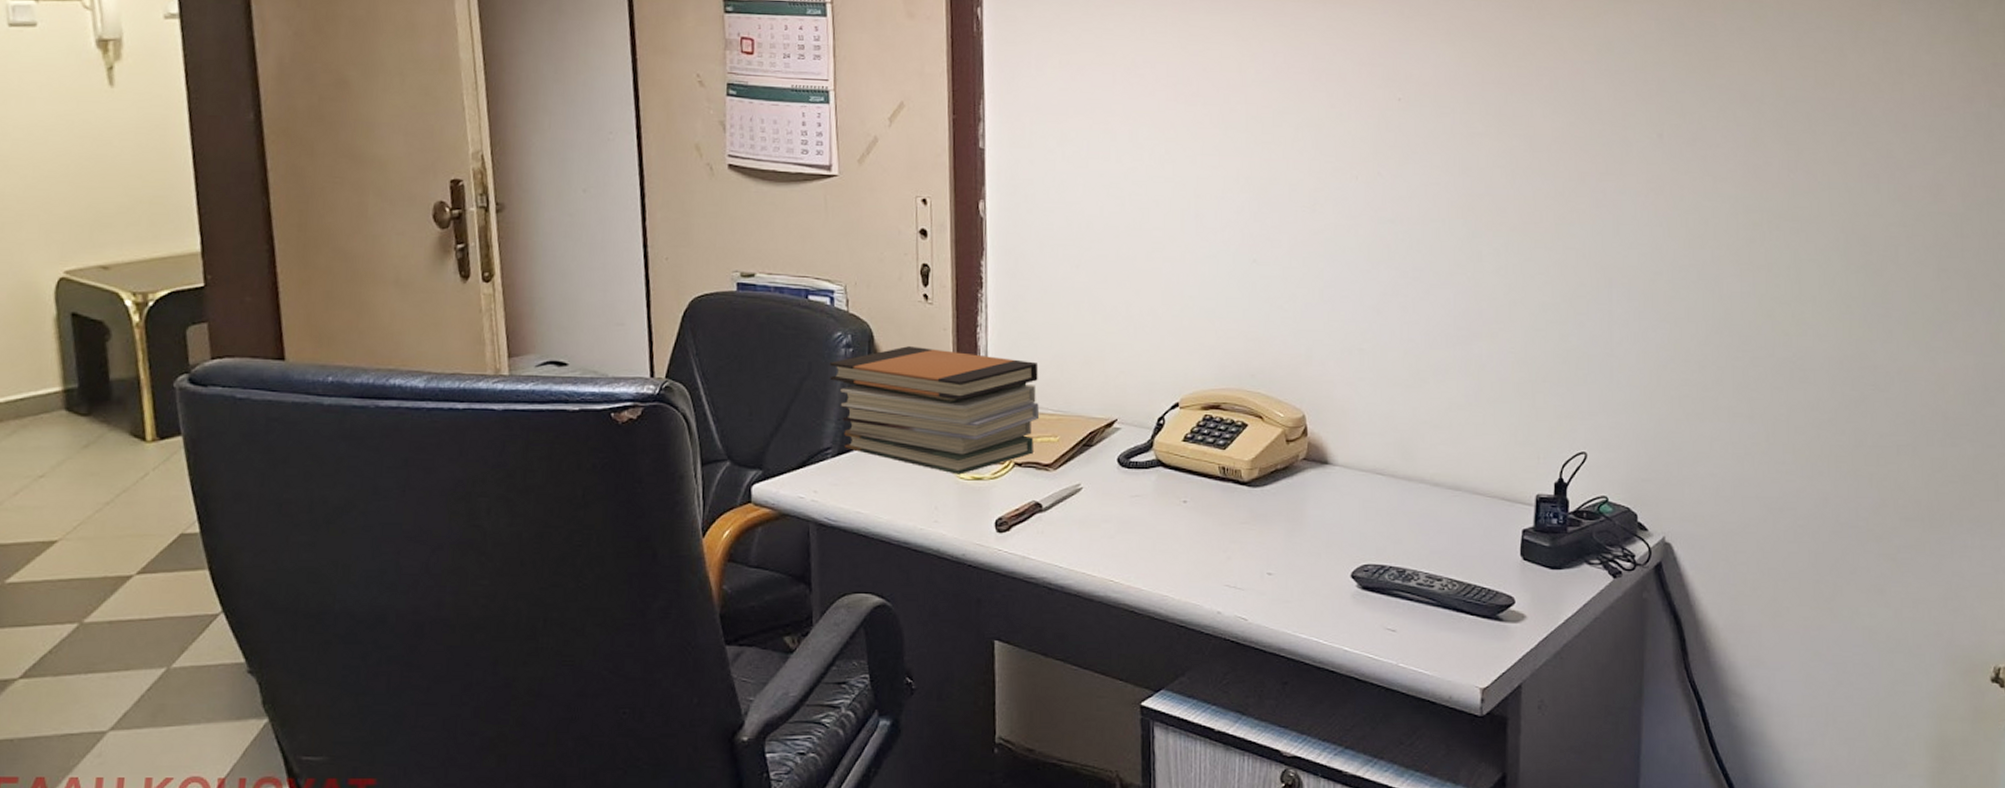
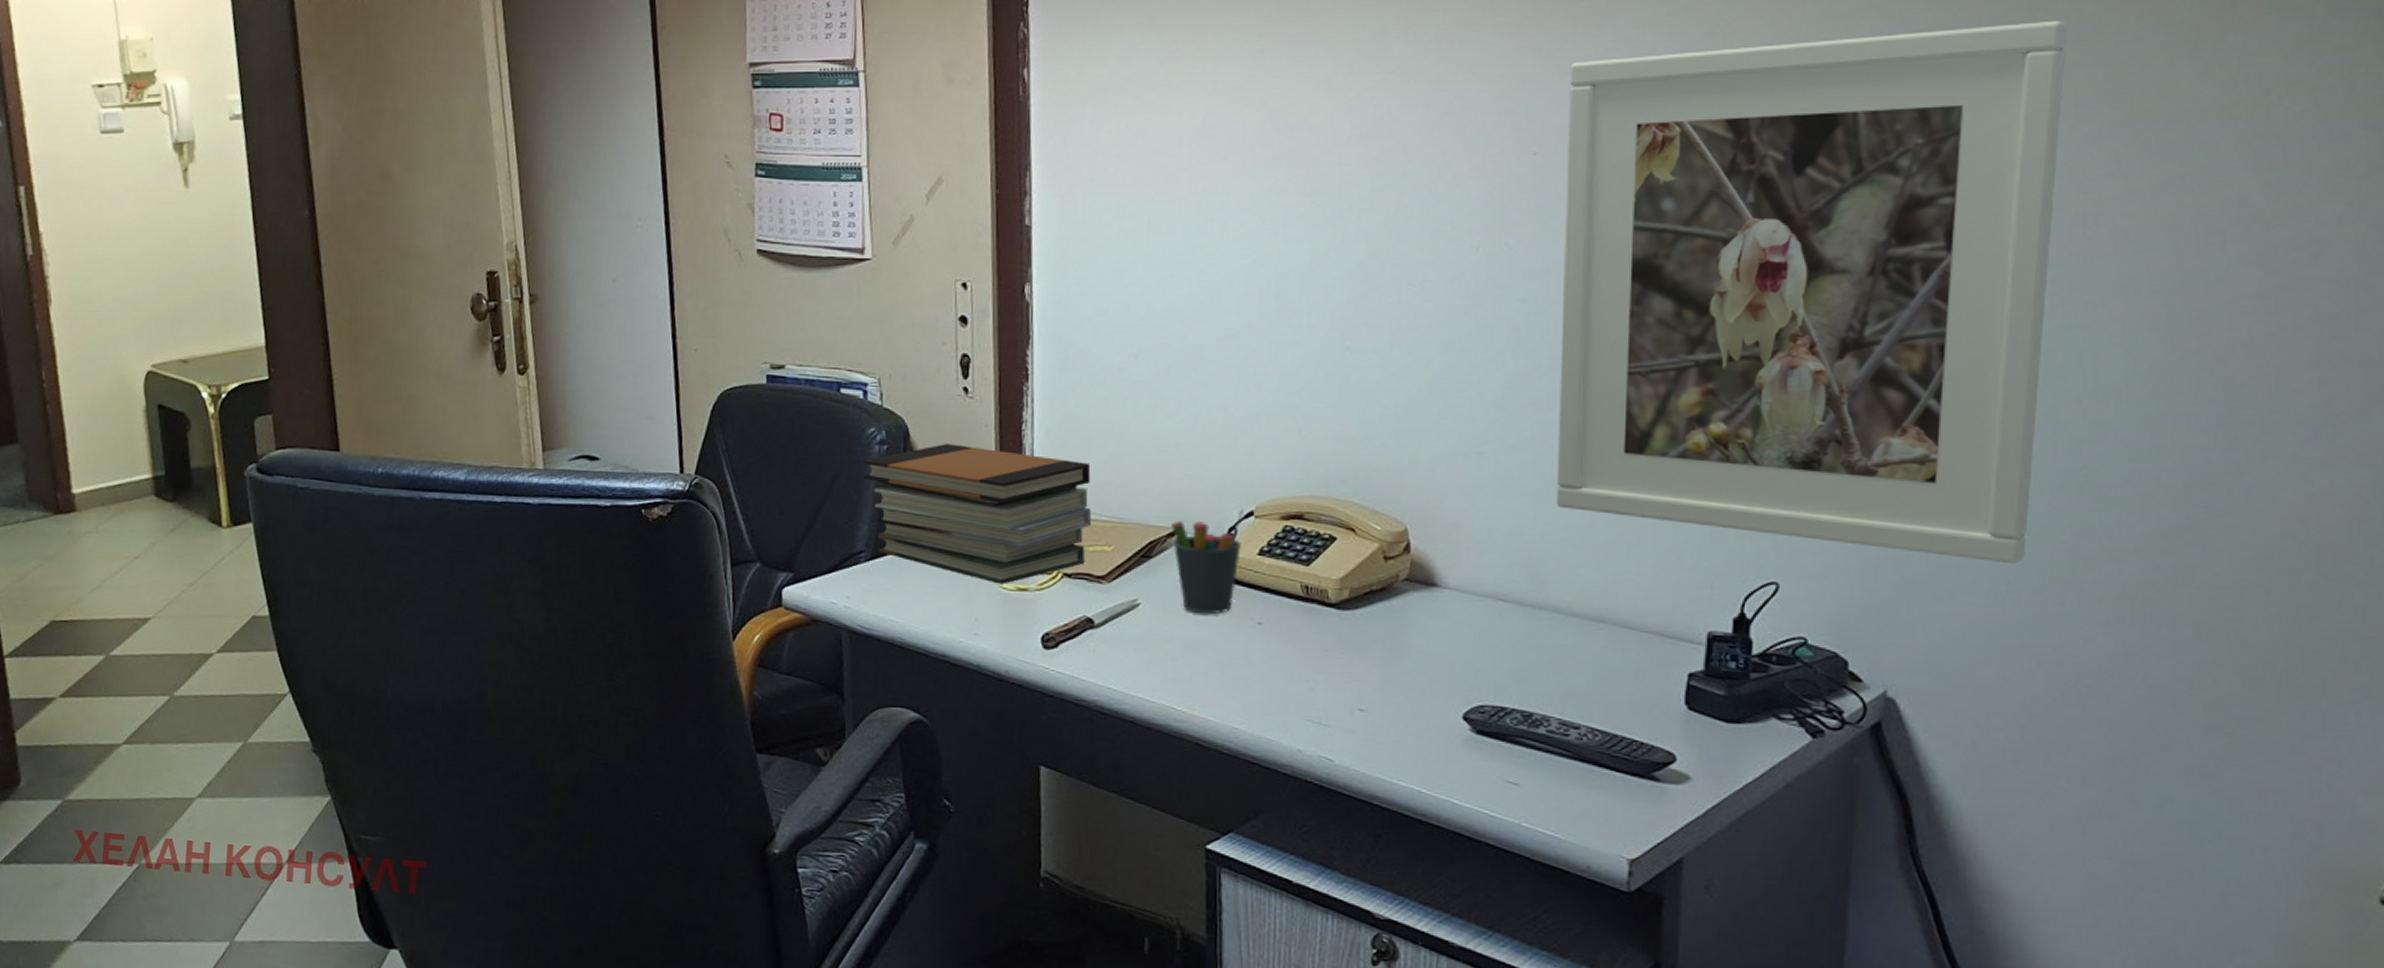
pen holder: none [1109,400,1170,496] -> present [1172,507,1244,615]
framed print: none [1420,11,1774,433] -> present [1556,20,2068,565]

